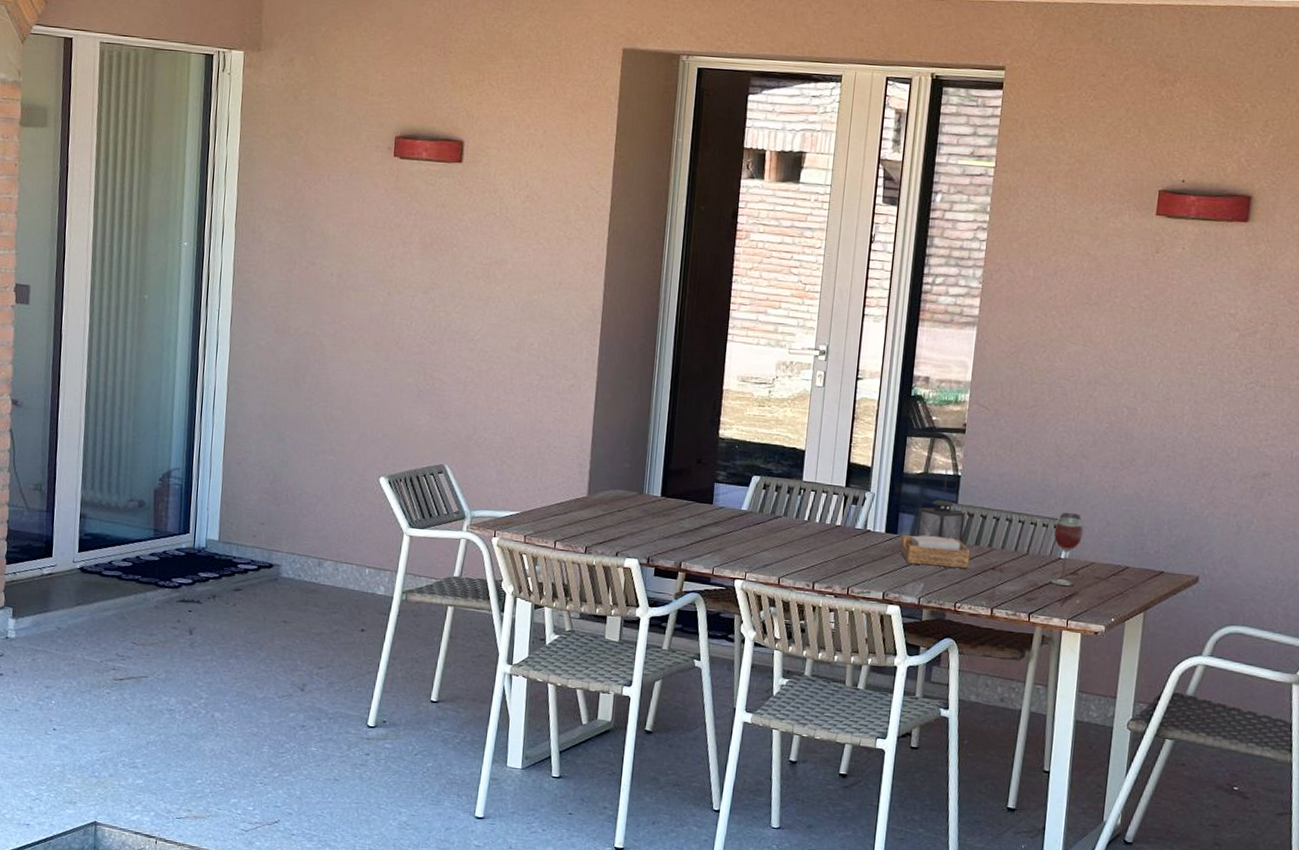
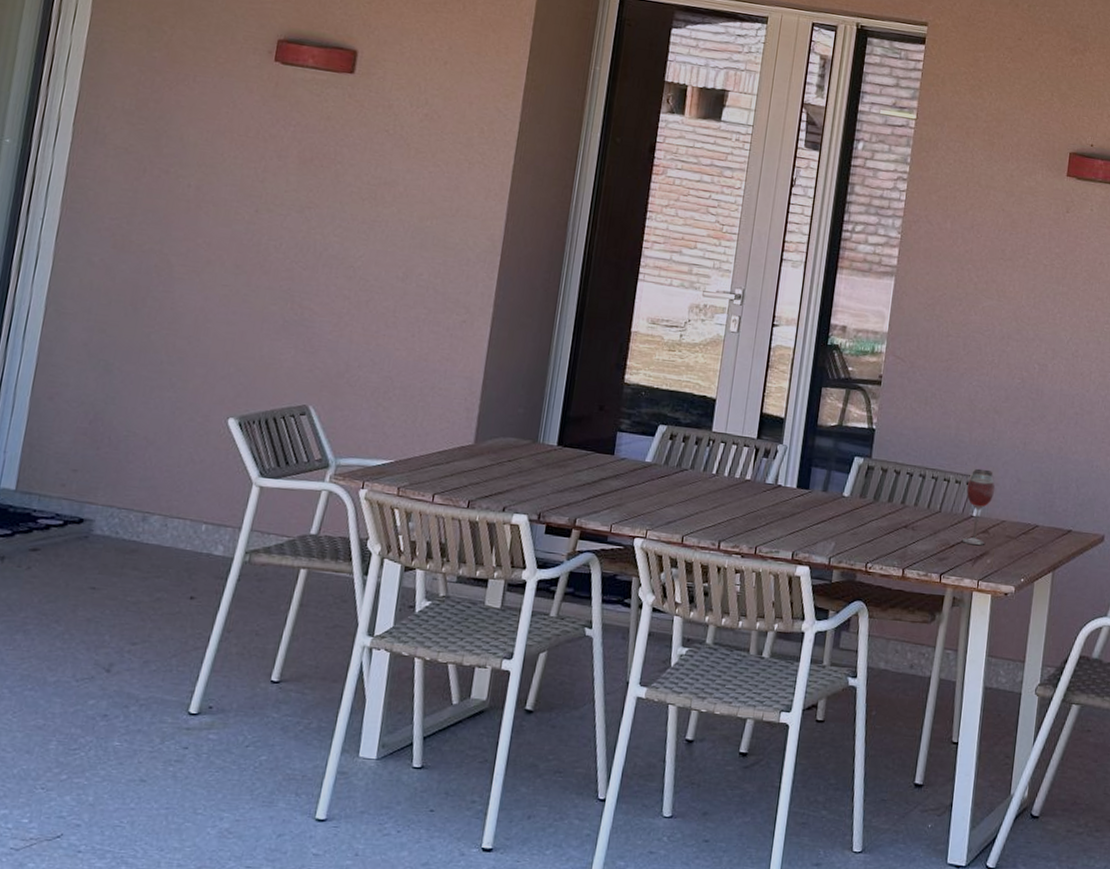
napkin holder: present [899,535,971,569] -> none [811,491,884,527]
lantern: present [915,468,965,542] -> none [828,421,879,498]

